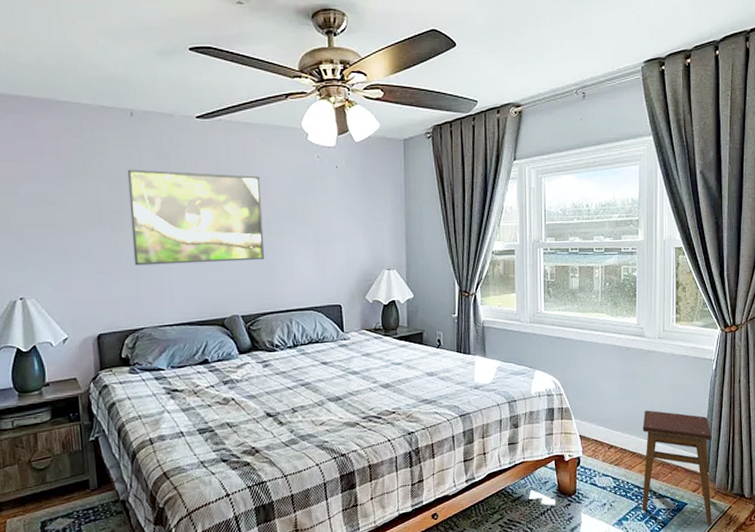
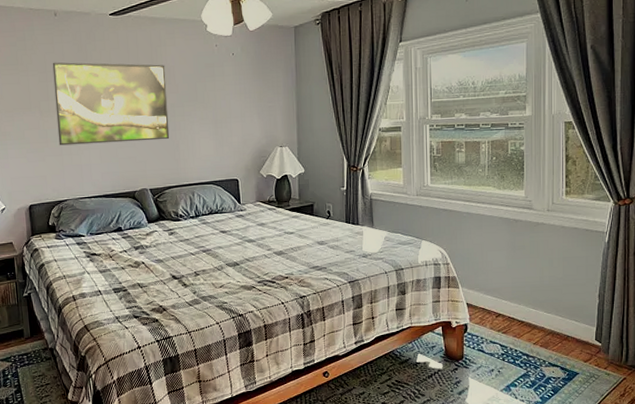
stool: present [642,410,712,524] -> none [531,281,605,395]

